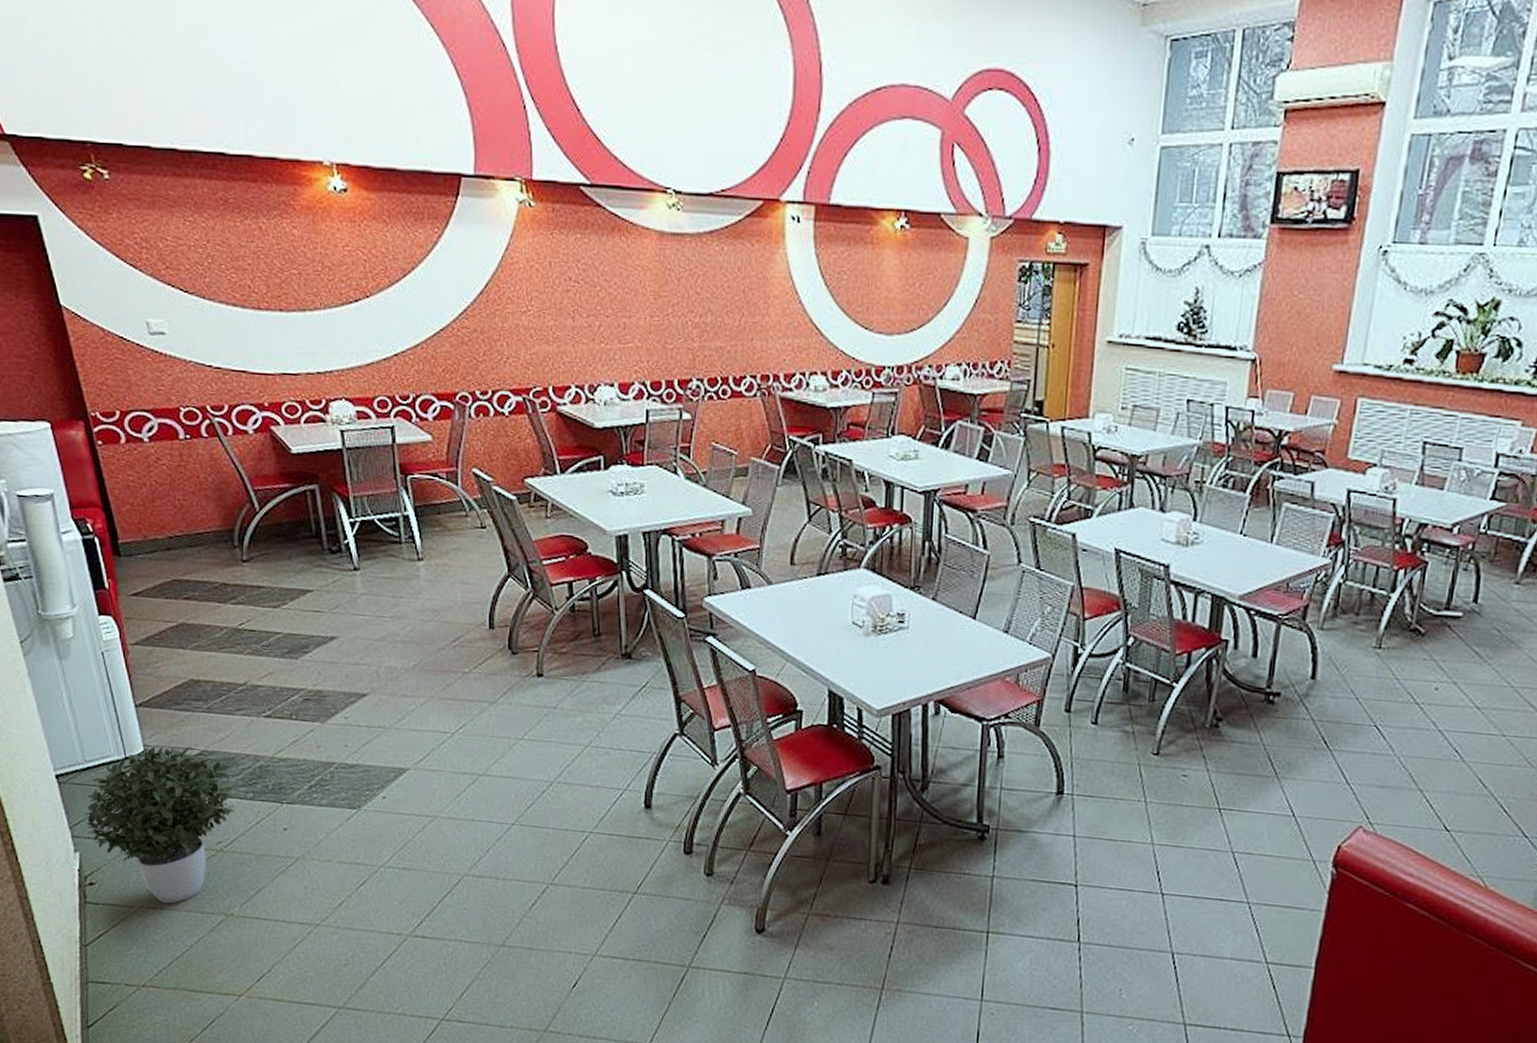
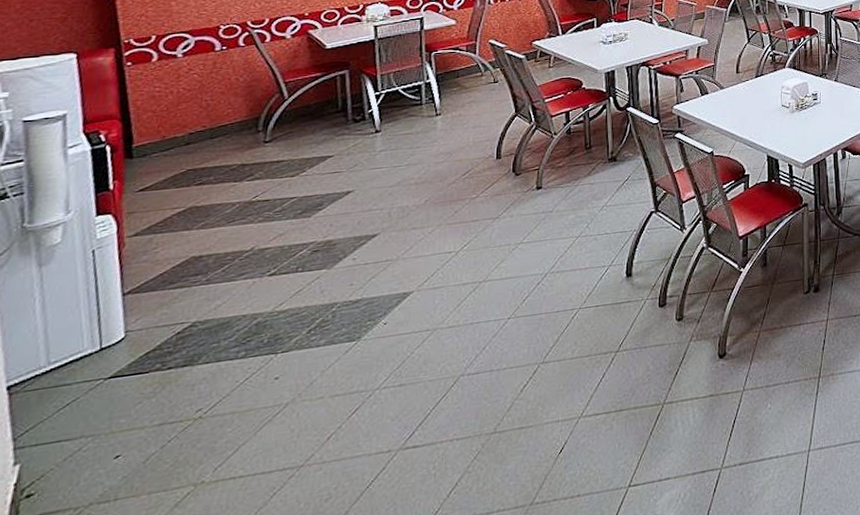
potted plant: present [84,745,235,904] -> none [35,321,224,493]

